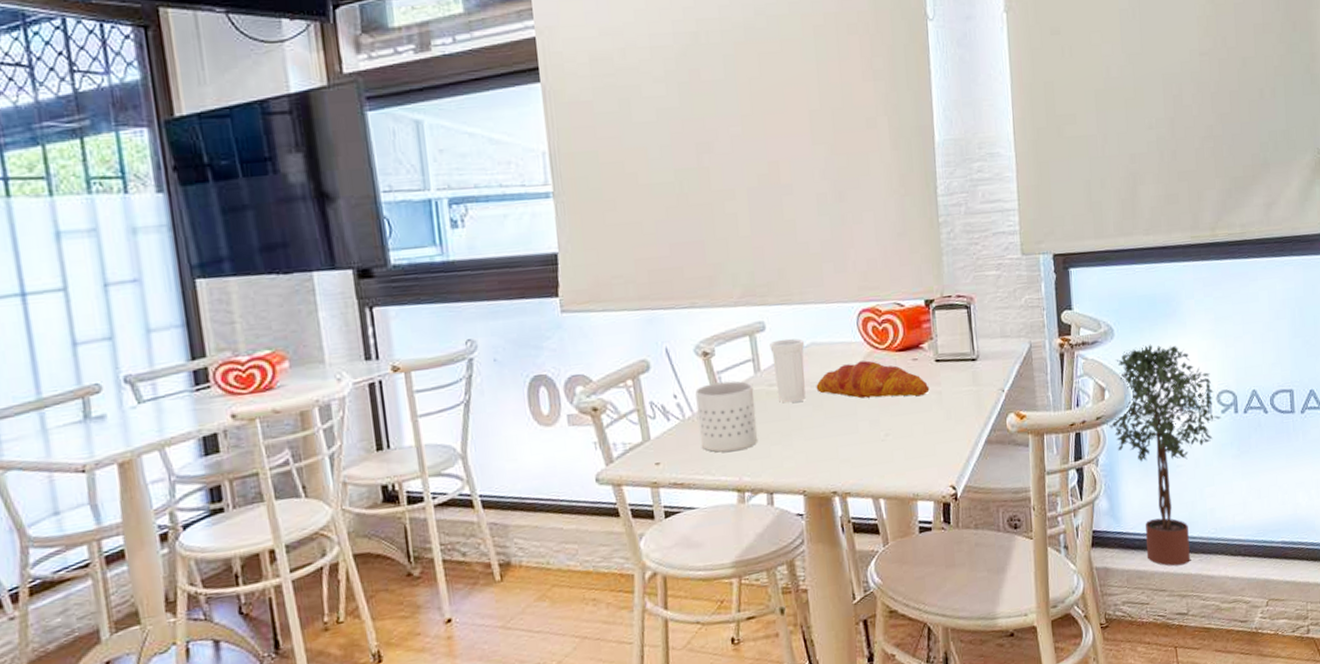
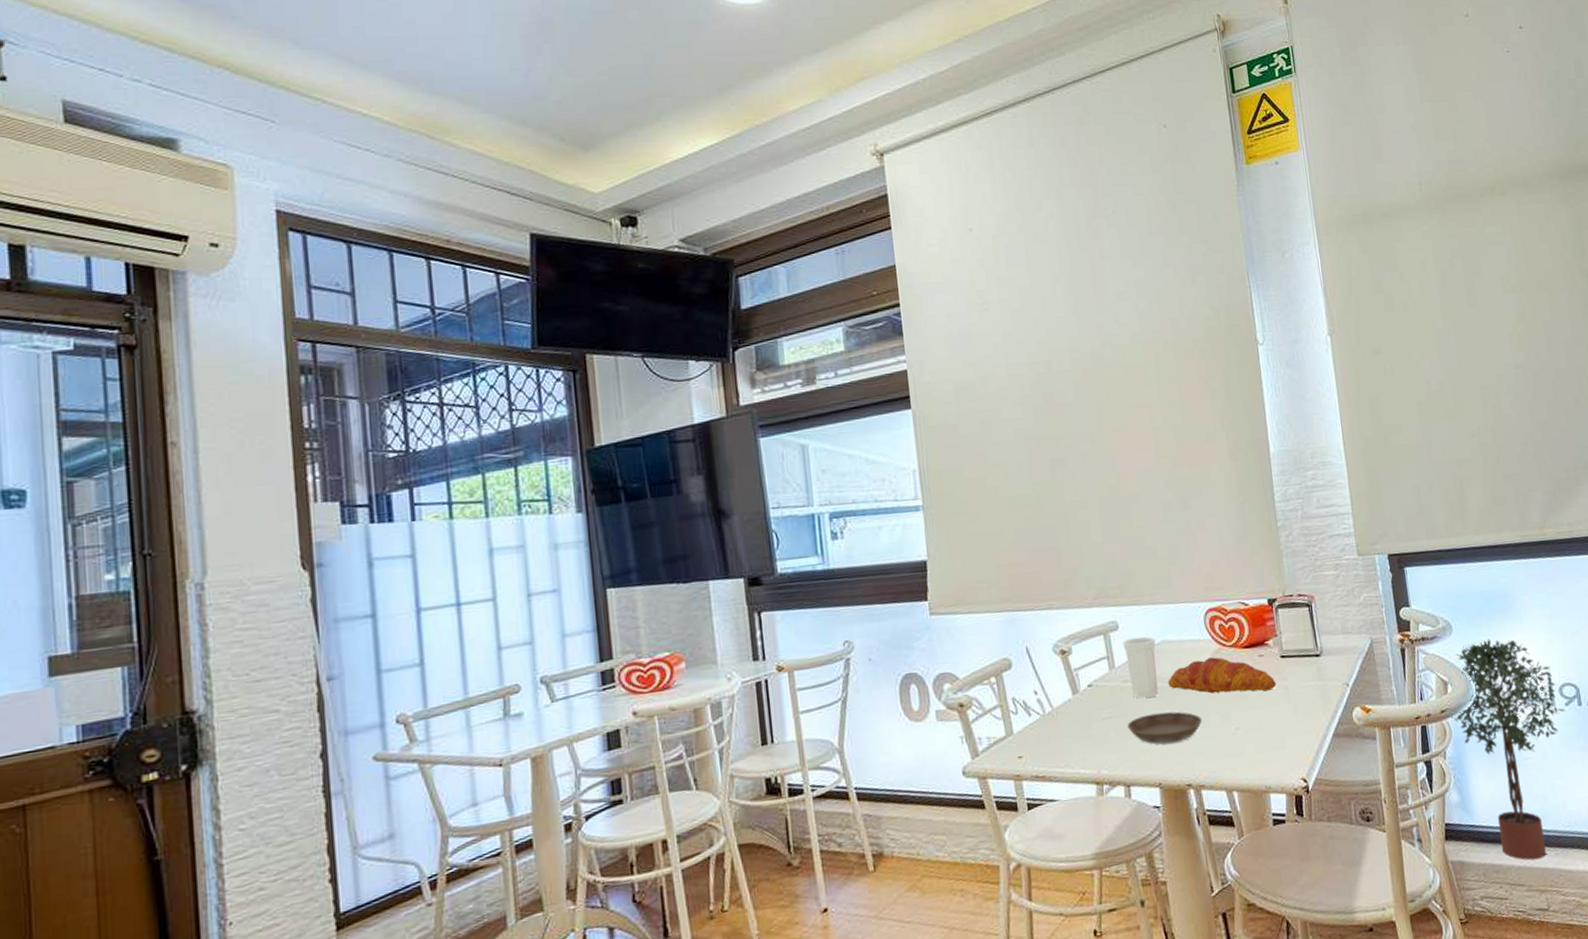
mug: present [695,380,758,453] -> none [1054,677,1115,746]
saucer: none [772,417,850,451] -> present [1127,711,1202,744]

